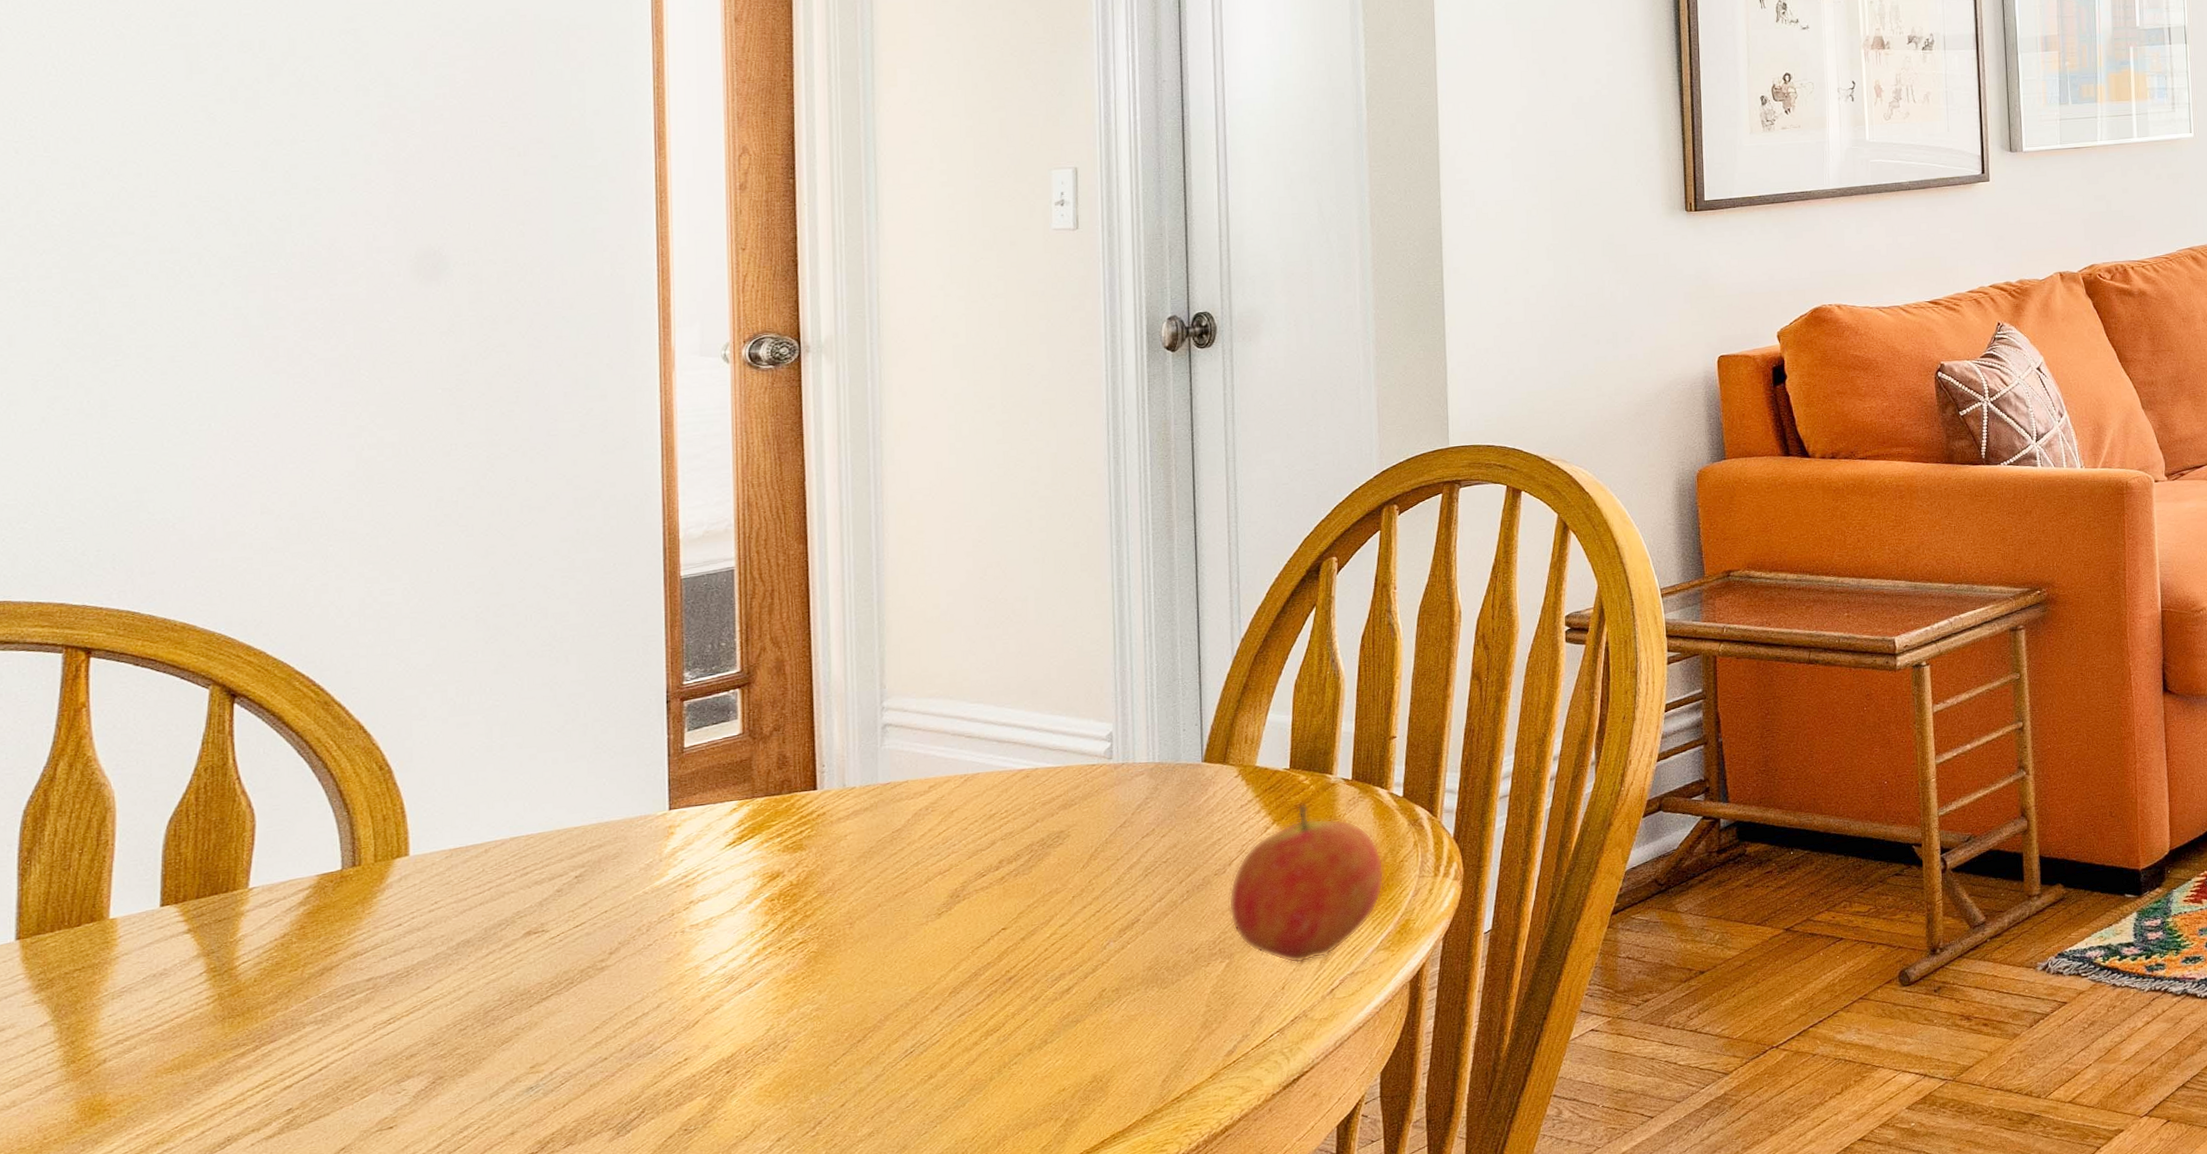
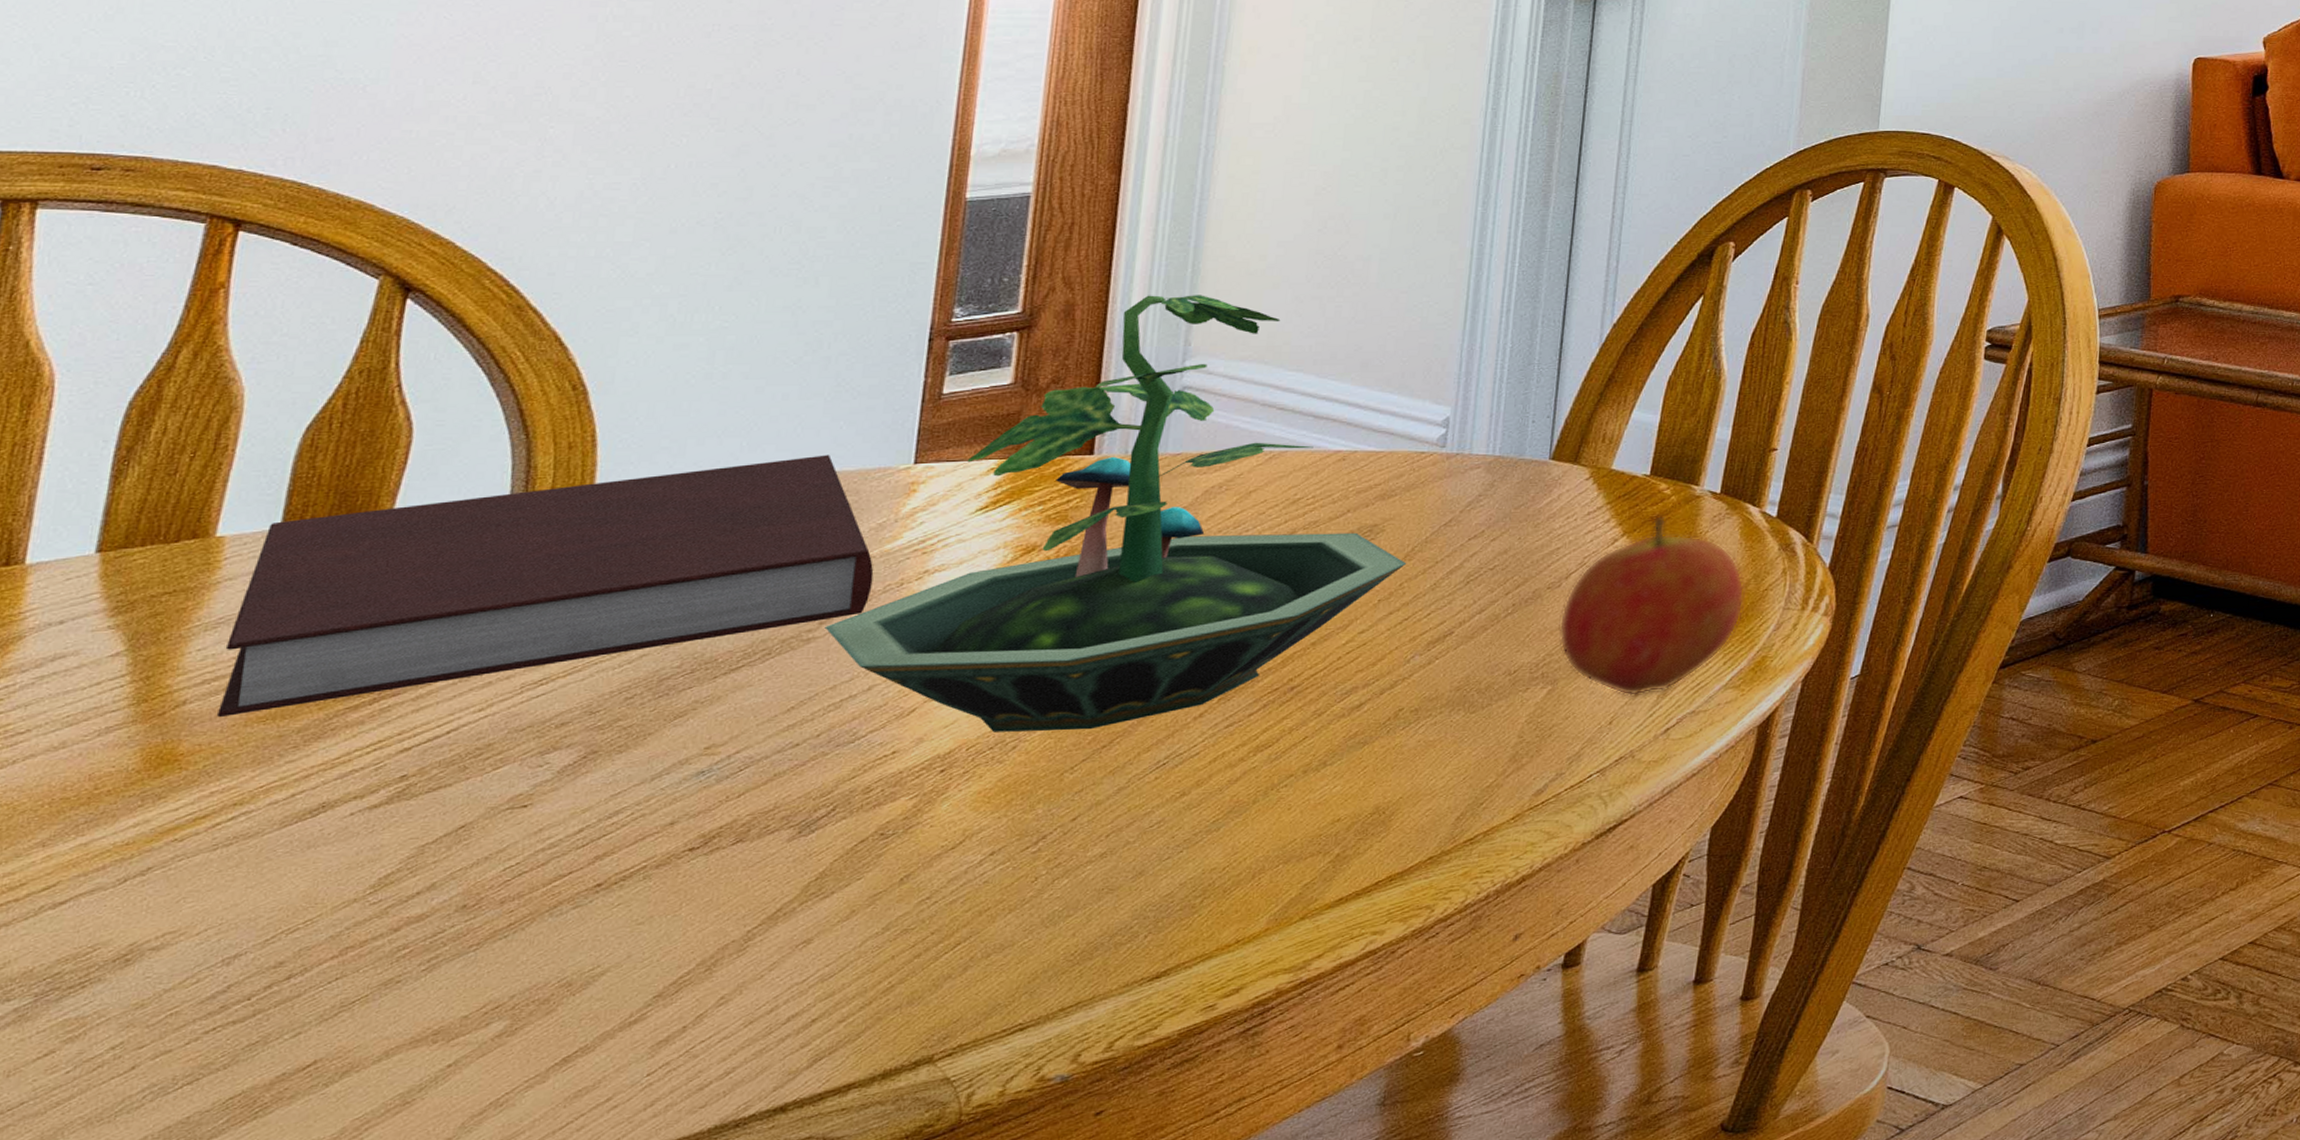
notebook: none [132,808,649,1071] -> present [217,454,874,717]
terrarium: none [614,643,1093,1036] -> present [824,295,1407,732]

